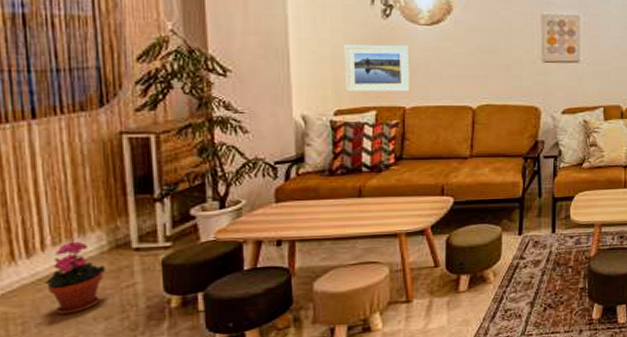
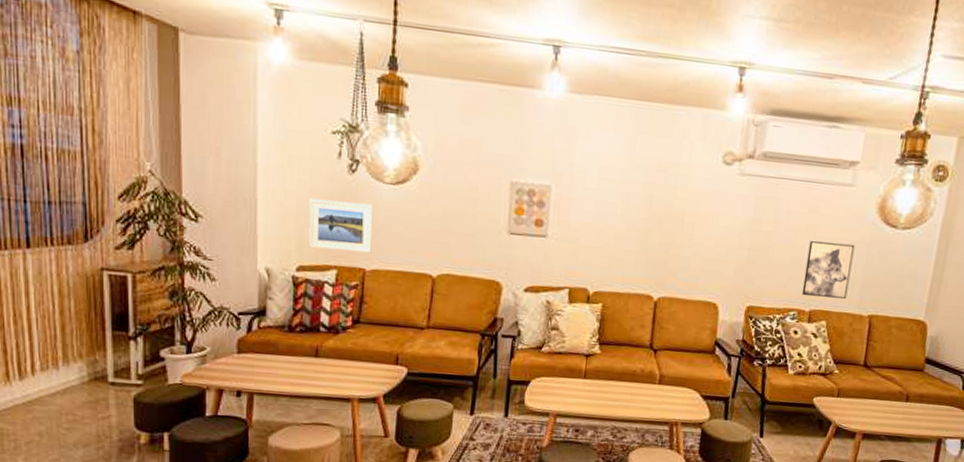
potted plant: present [44,241,105,315] -> none [34,369,85,438]

